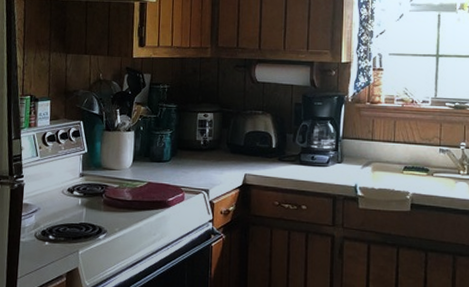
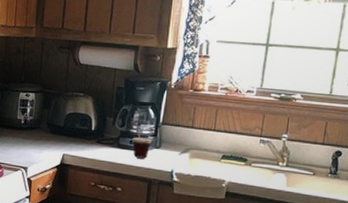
cup: none [314,138,333,174] -> present [132,123,152,159]

